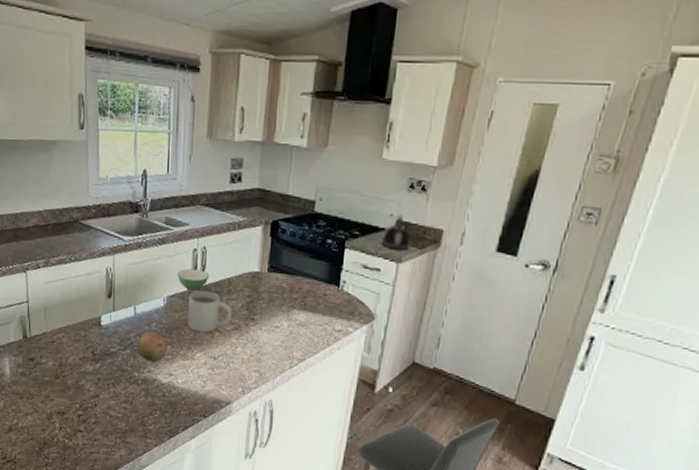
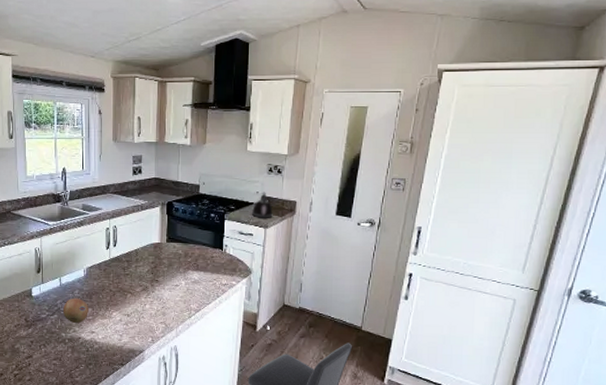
bowl: present [177,268,210,293] -> none [94,244,121,264]
mug: present [187,291,232,333] -> none [104,261,140,295]

